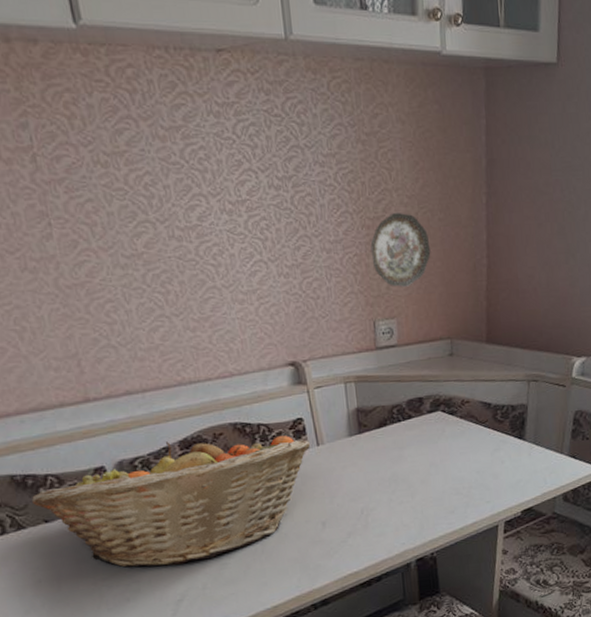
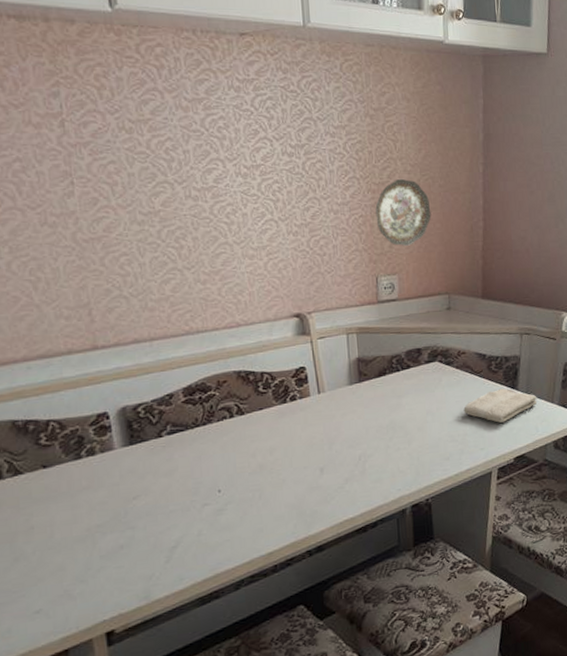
fruit basket: present [31,435,310,568] -> none [31,384,311,514]
washcloth: none [468,438,546,475] -> present [463,388,537,423]

